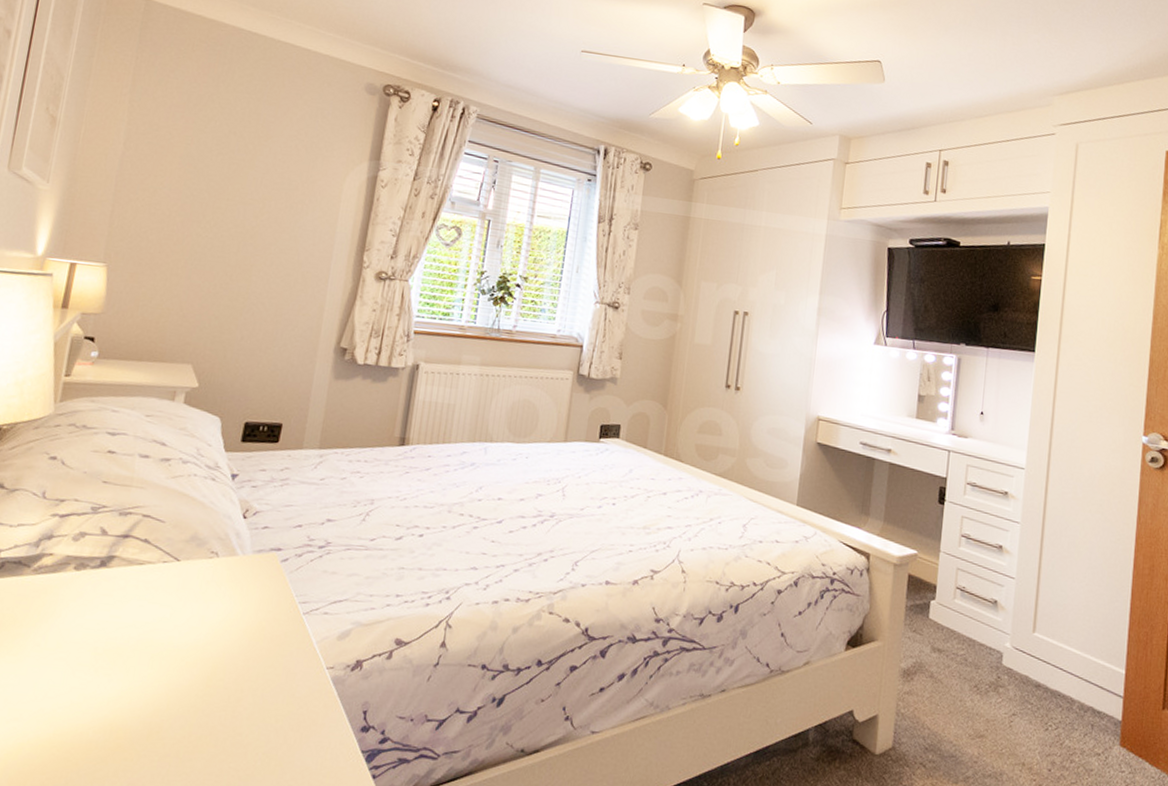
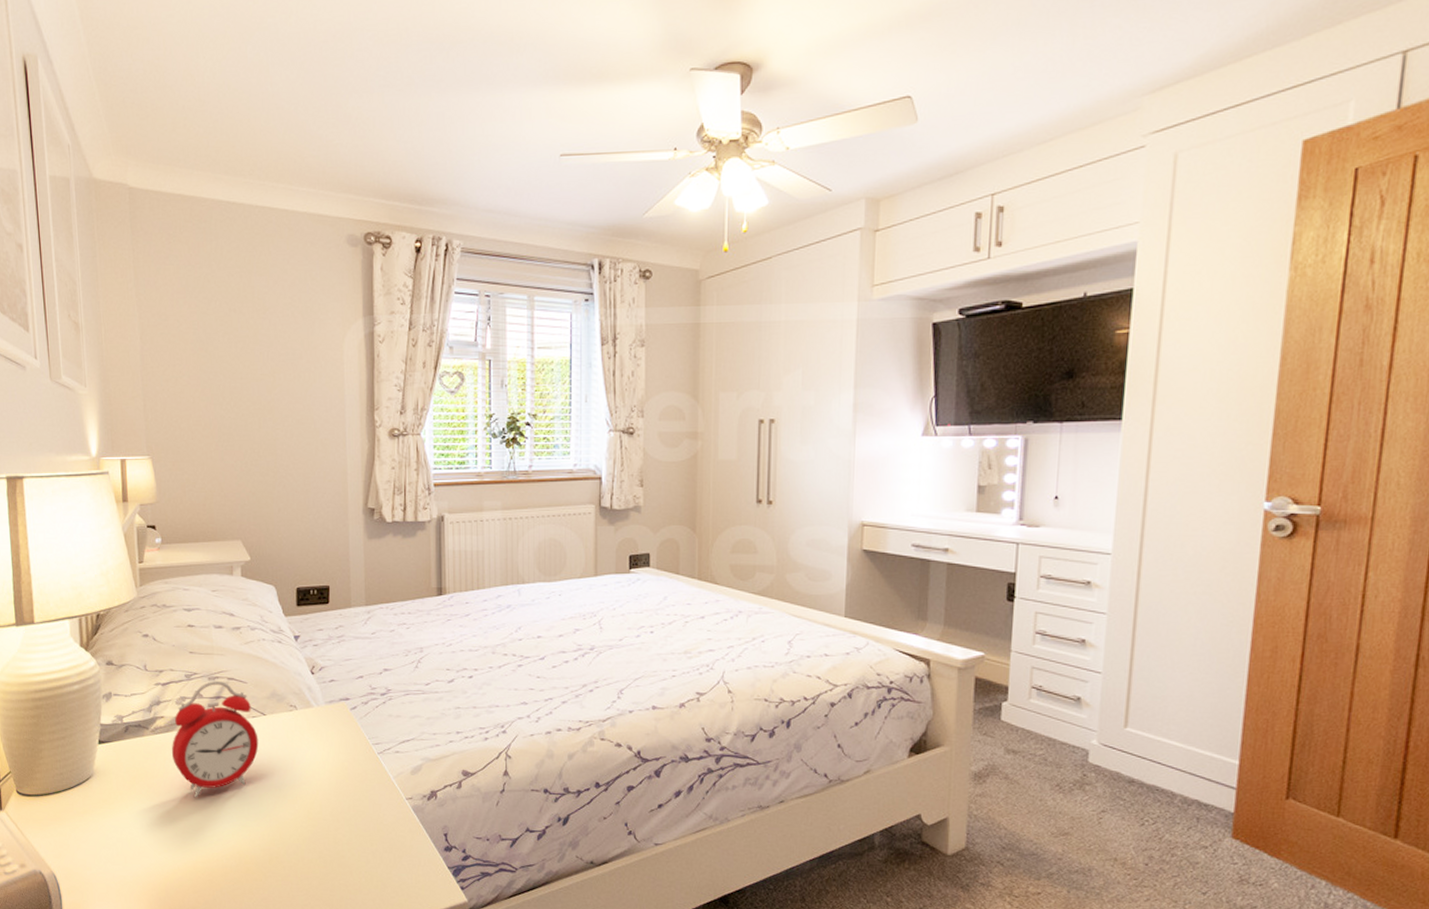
alarm clock: none [52,516,166,655] -> present [171,680,259,798]

